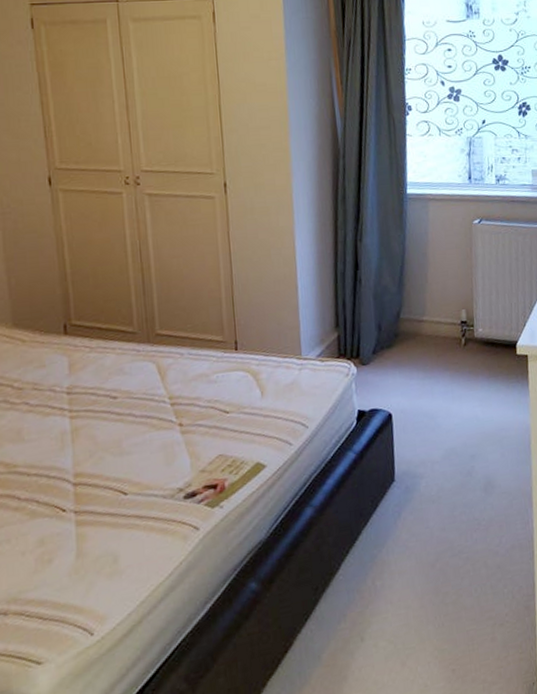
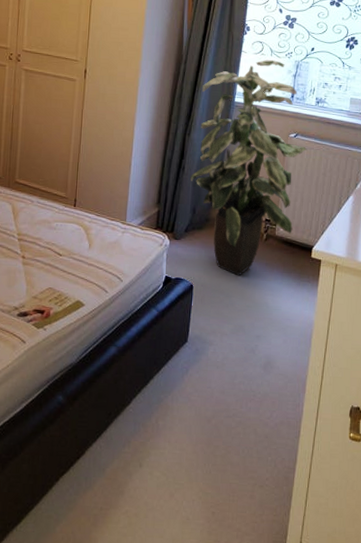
indoor plant: none [367,140,495,393] -> present [189,60,307,276]

